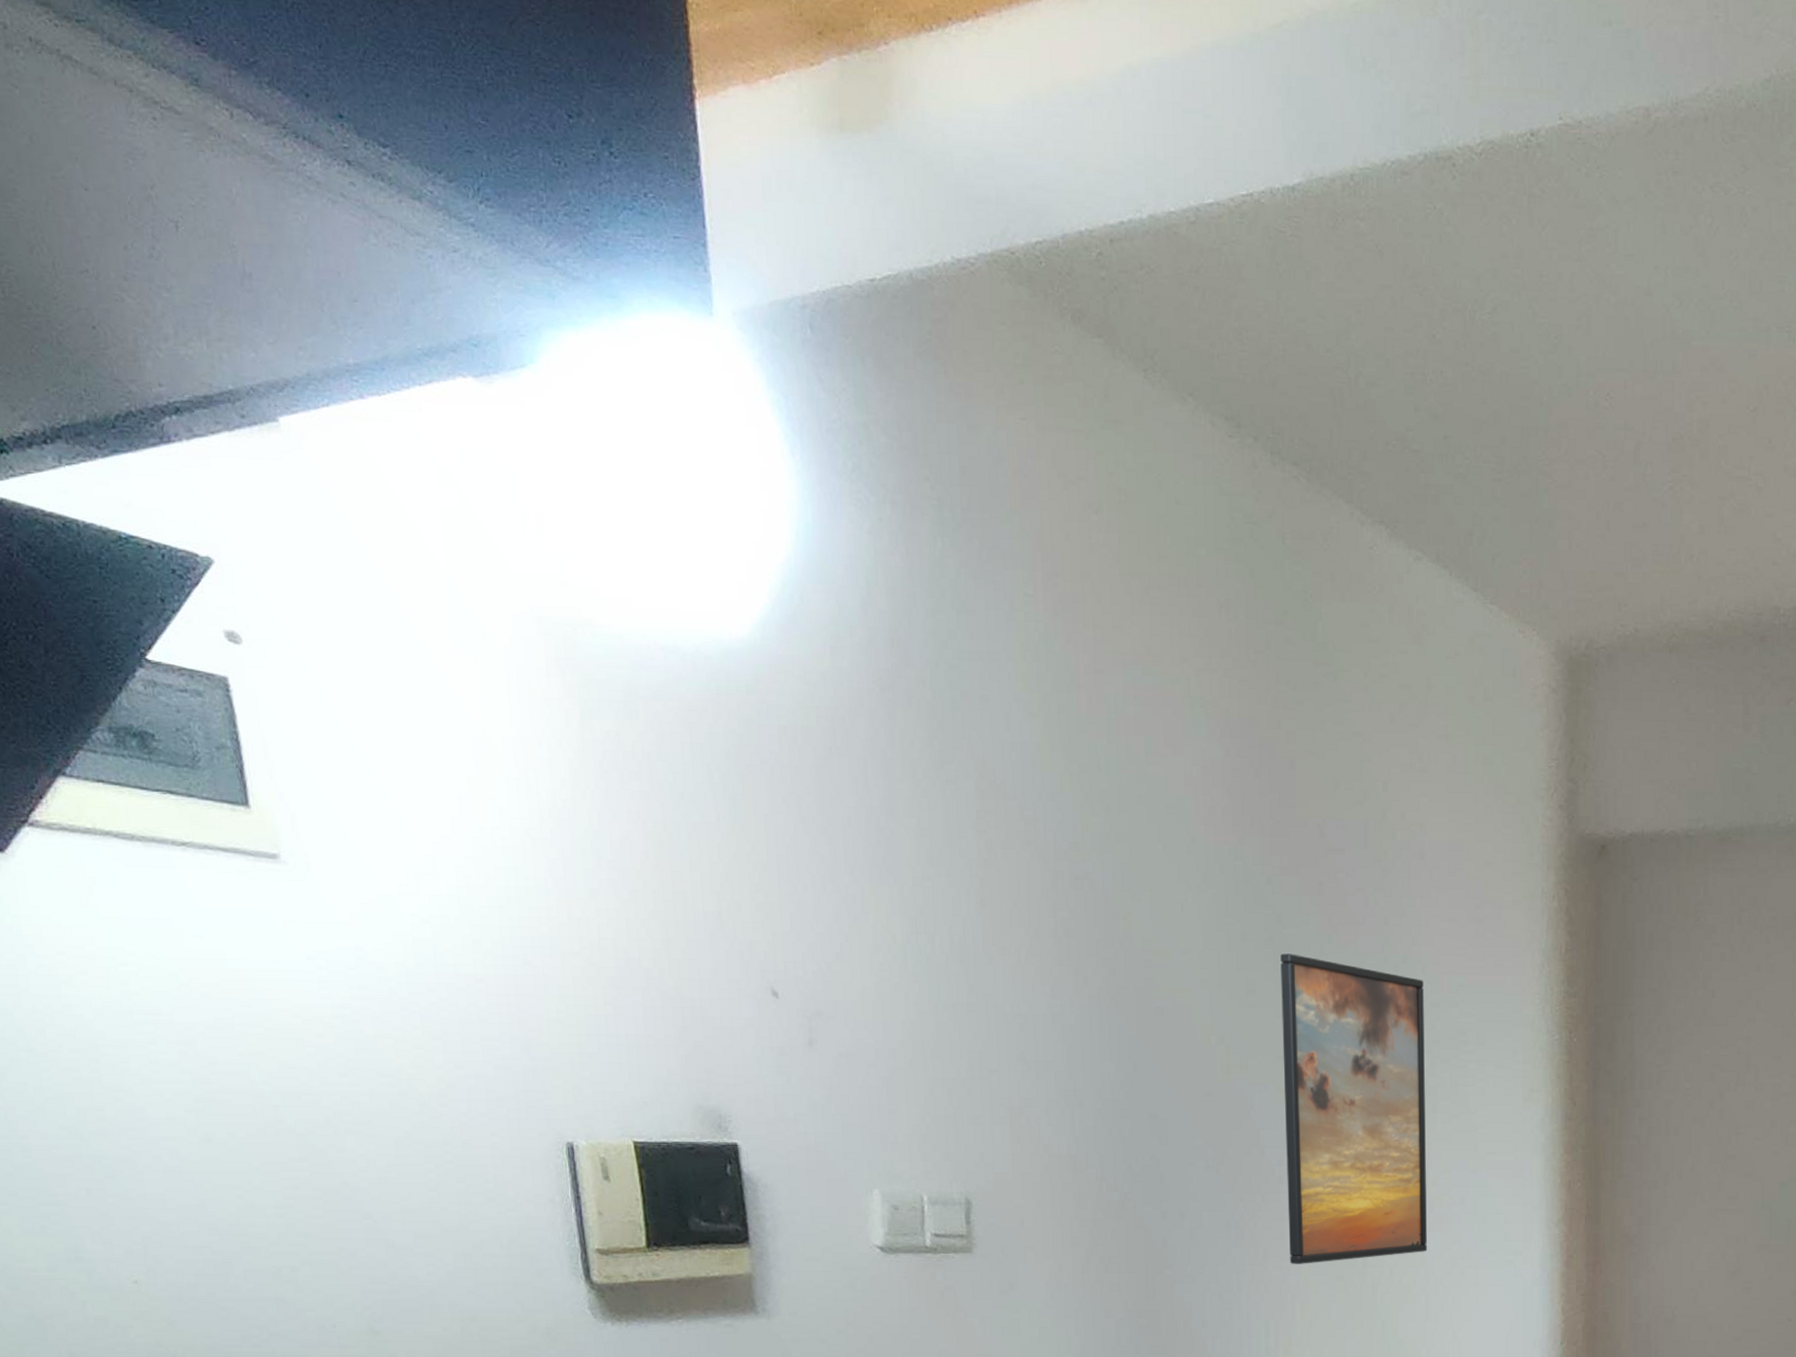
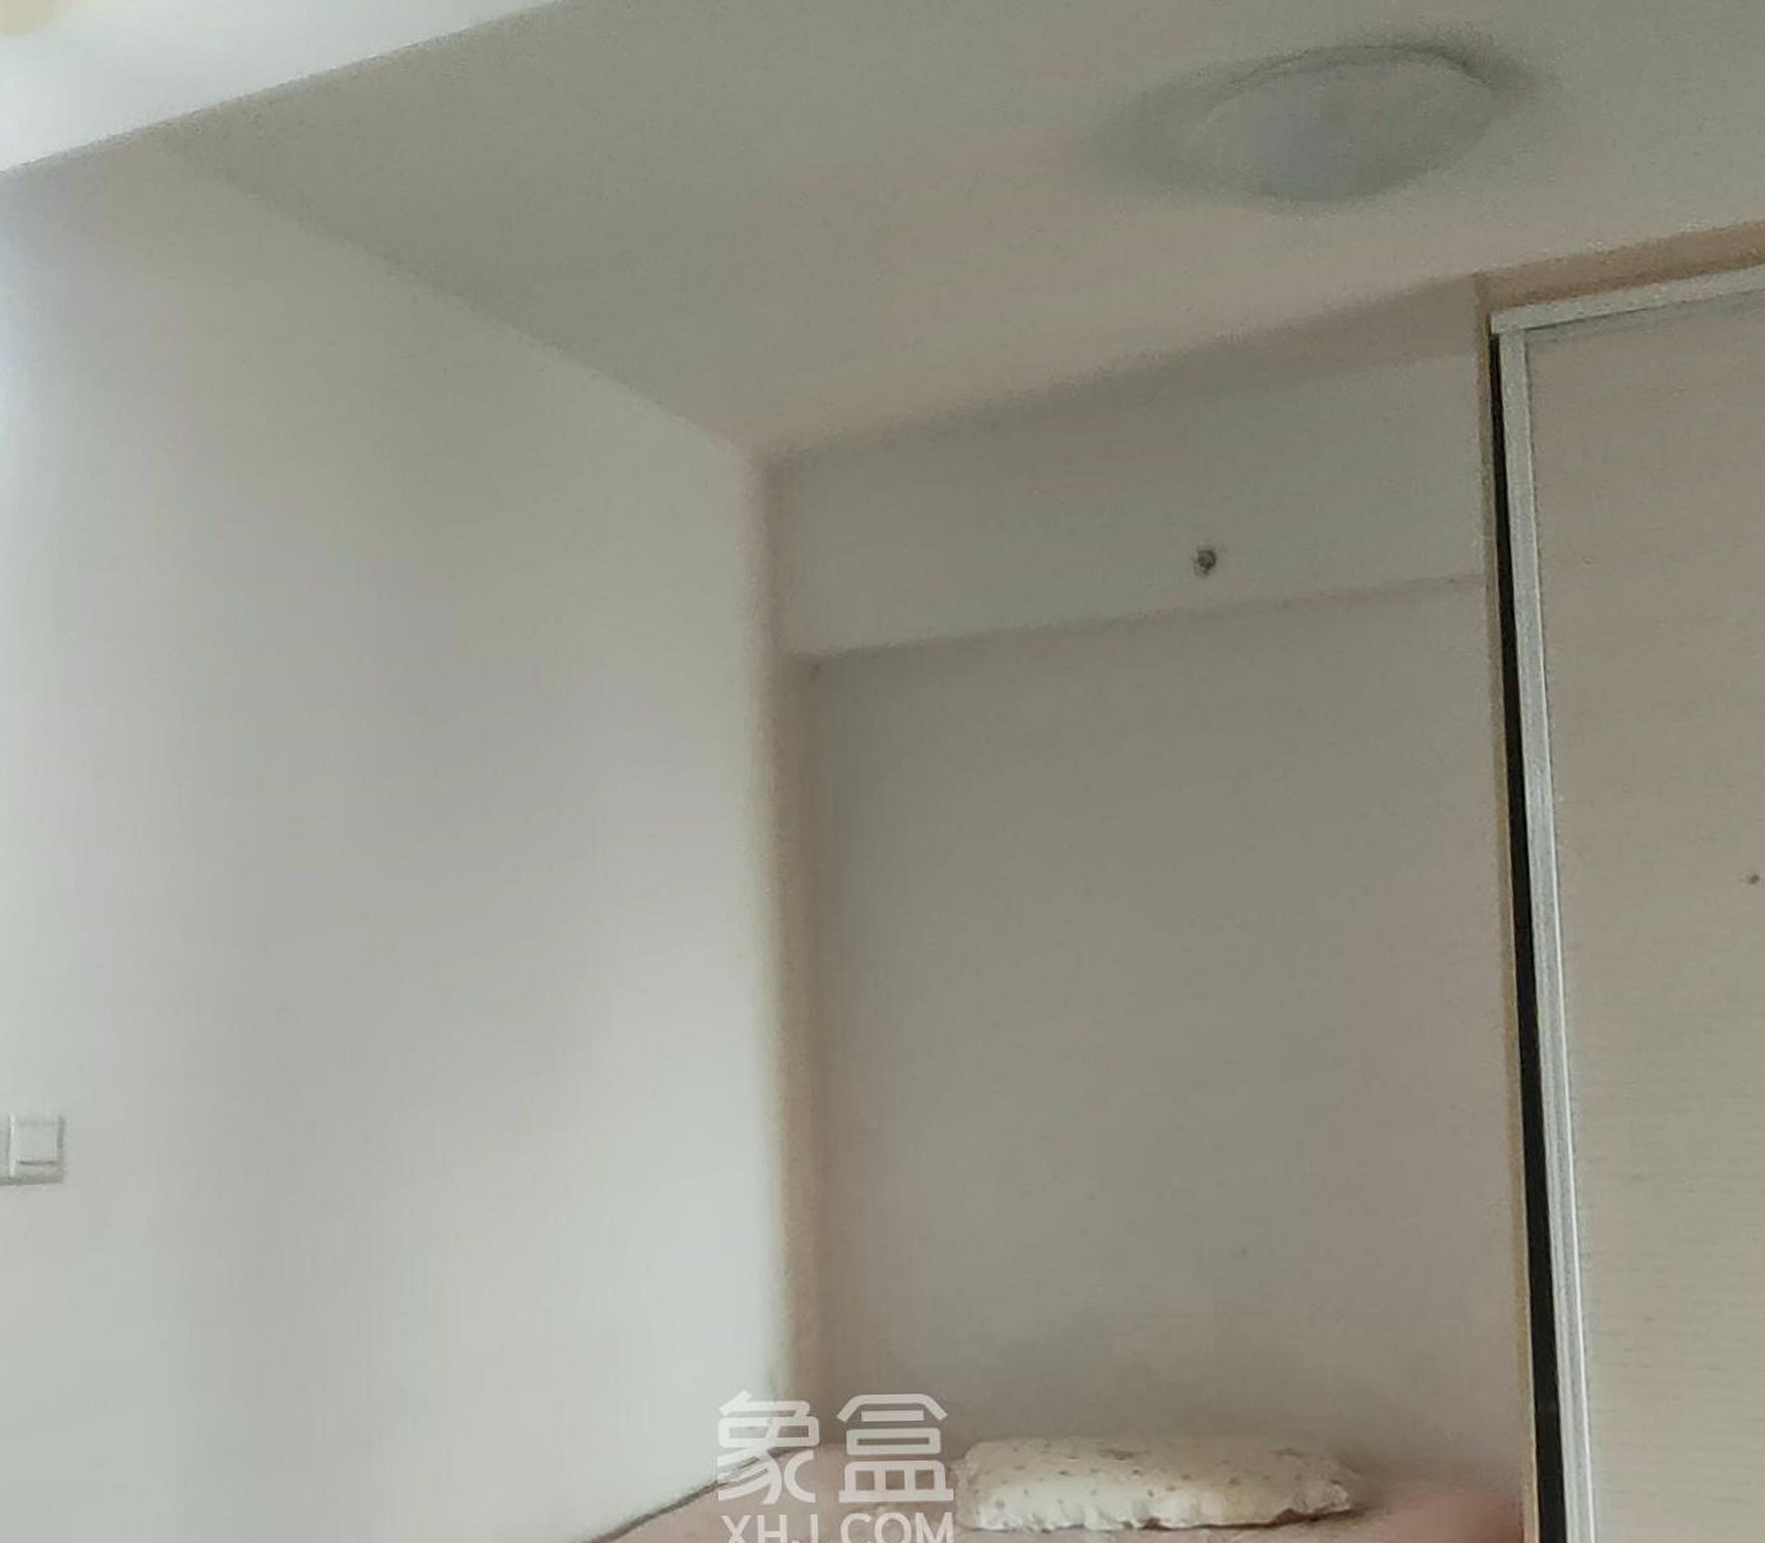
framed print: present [1280,953,1427,1264] -> none [436,811,612,1182]

